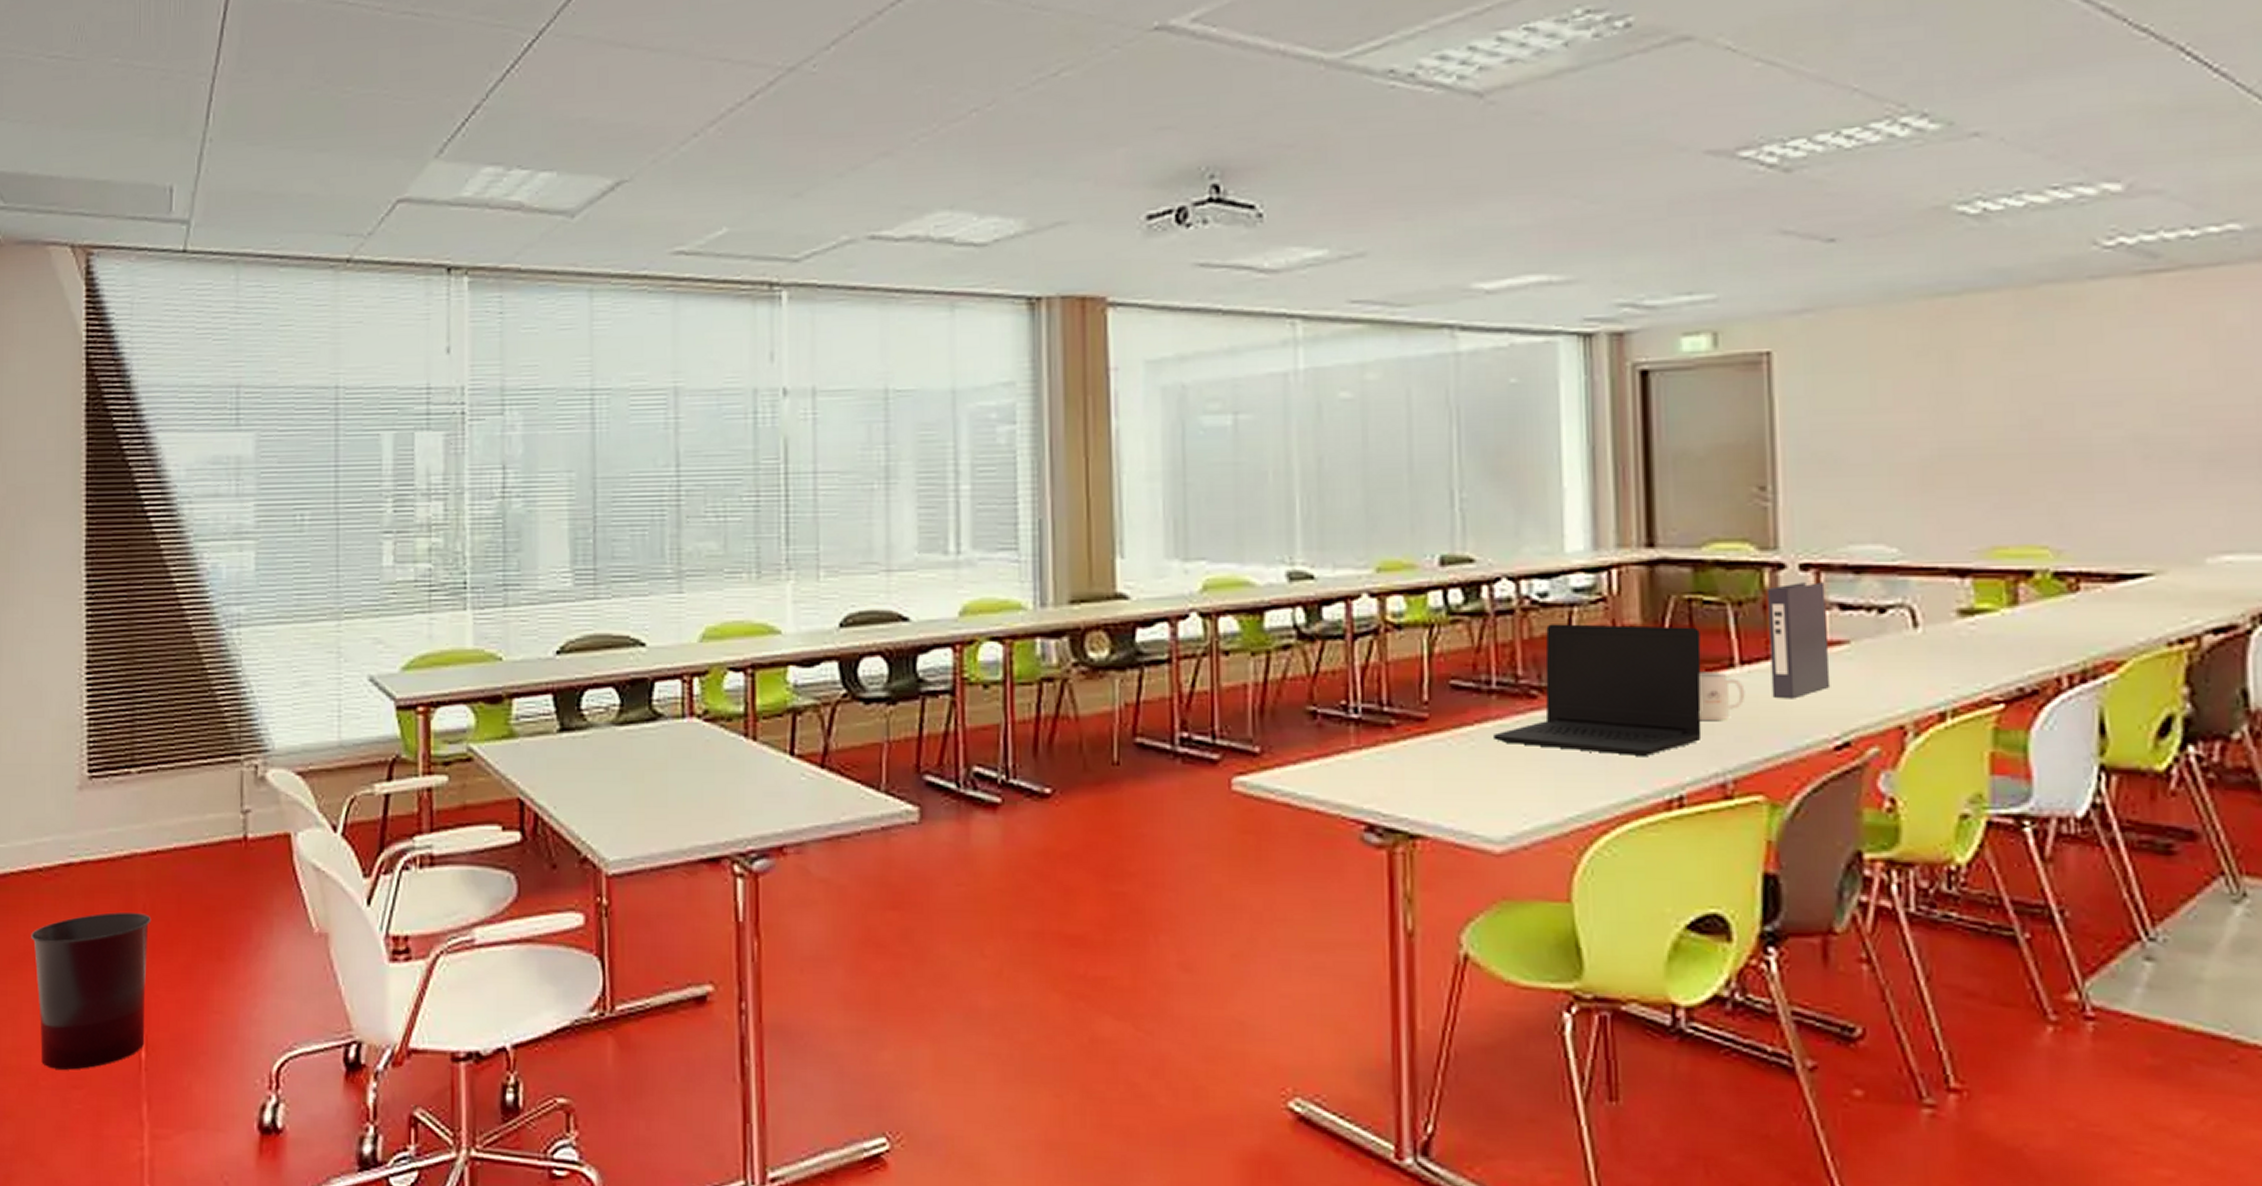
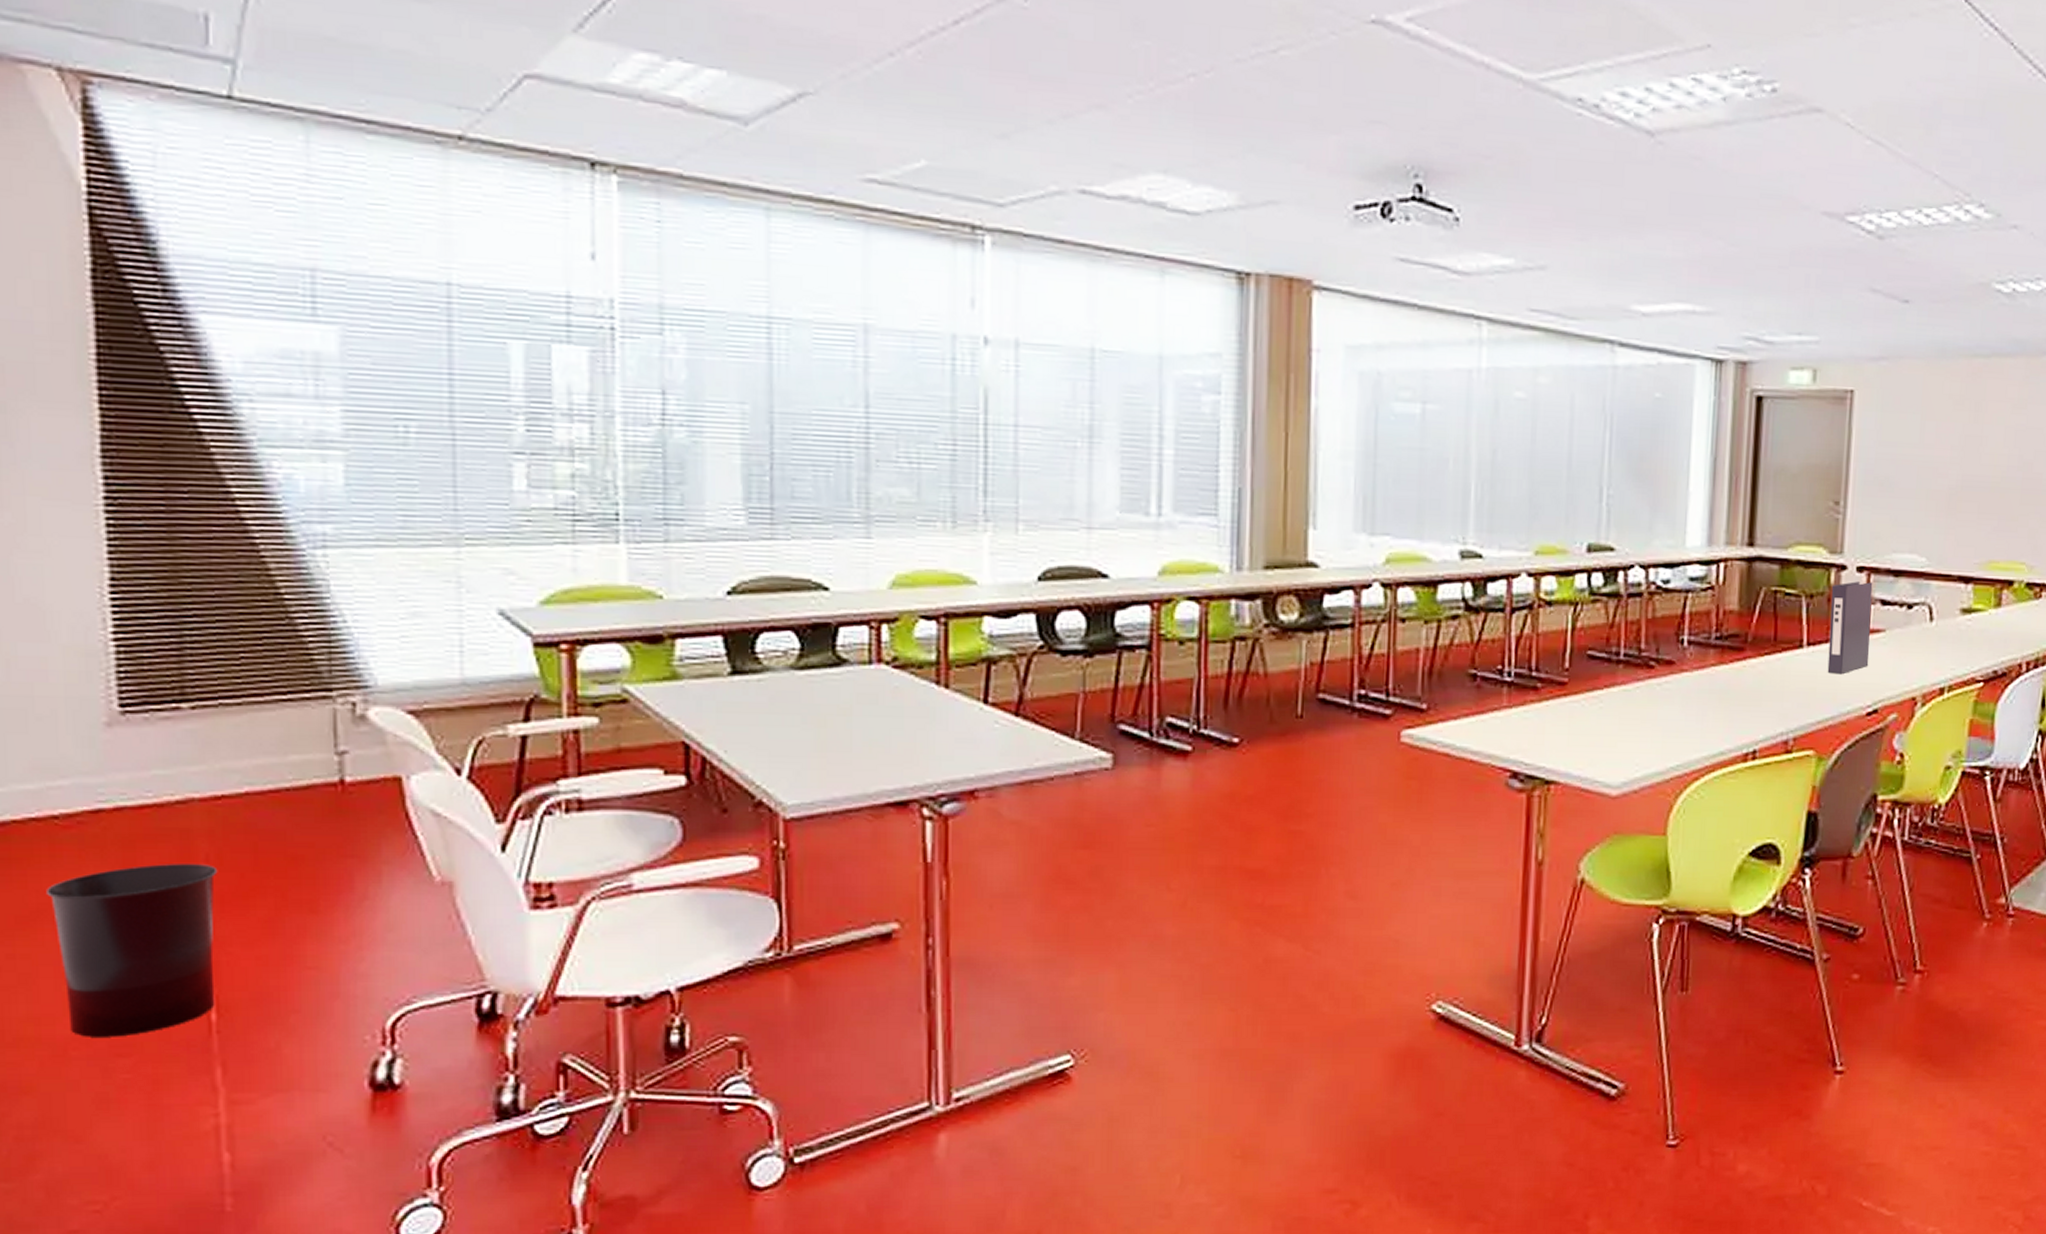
laptop: present [1494,624,1702,757] -> none [1618,606,1781,719]
mug: present [1698,671,1746,722] -> none [1774,650,1809,691]

